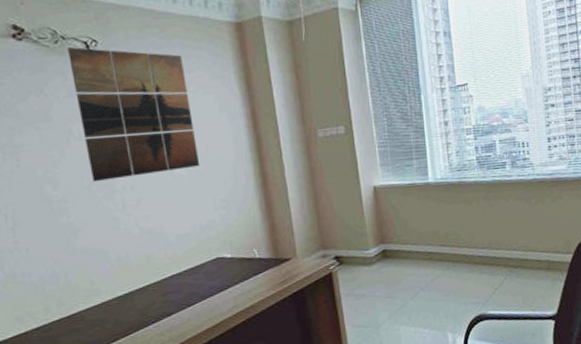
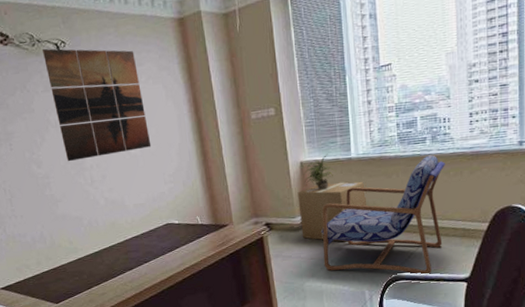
cardboard box: none [371,208,448,278] -> present [297,181,367,242]
potted plant: none [377,177,413,218] -> present [304,153,337,190]
armchair: none [398,181,528,314] -> present [321,155,445,276]

